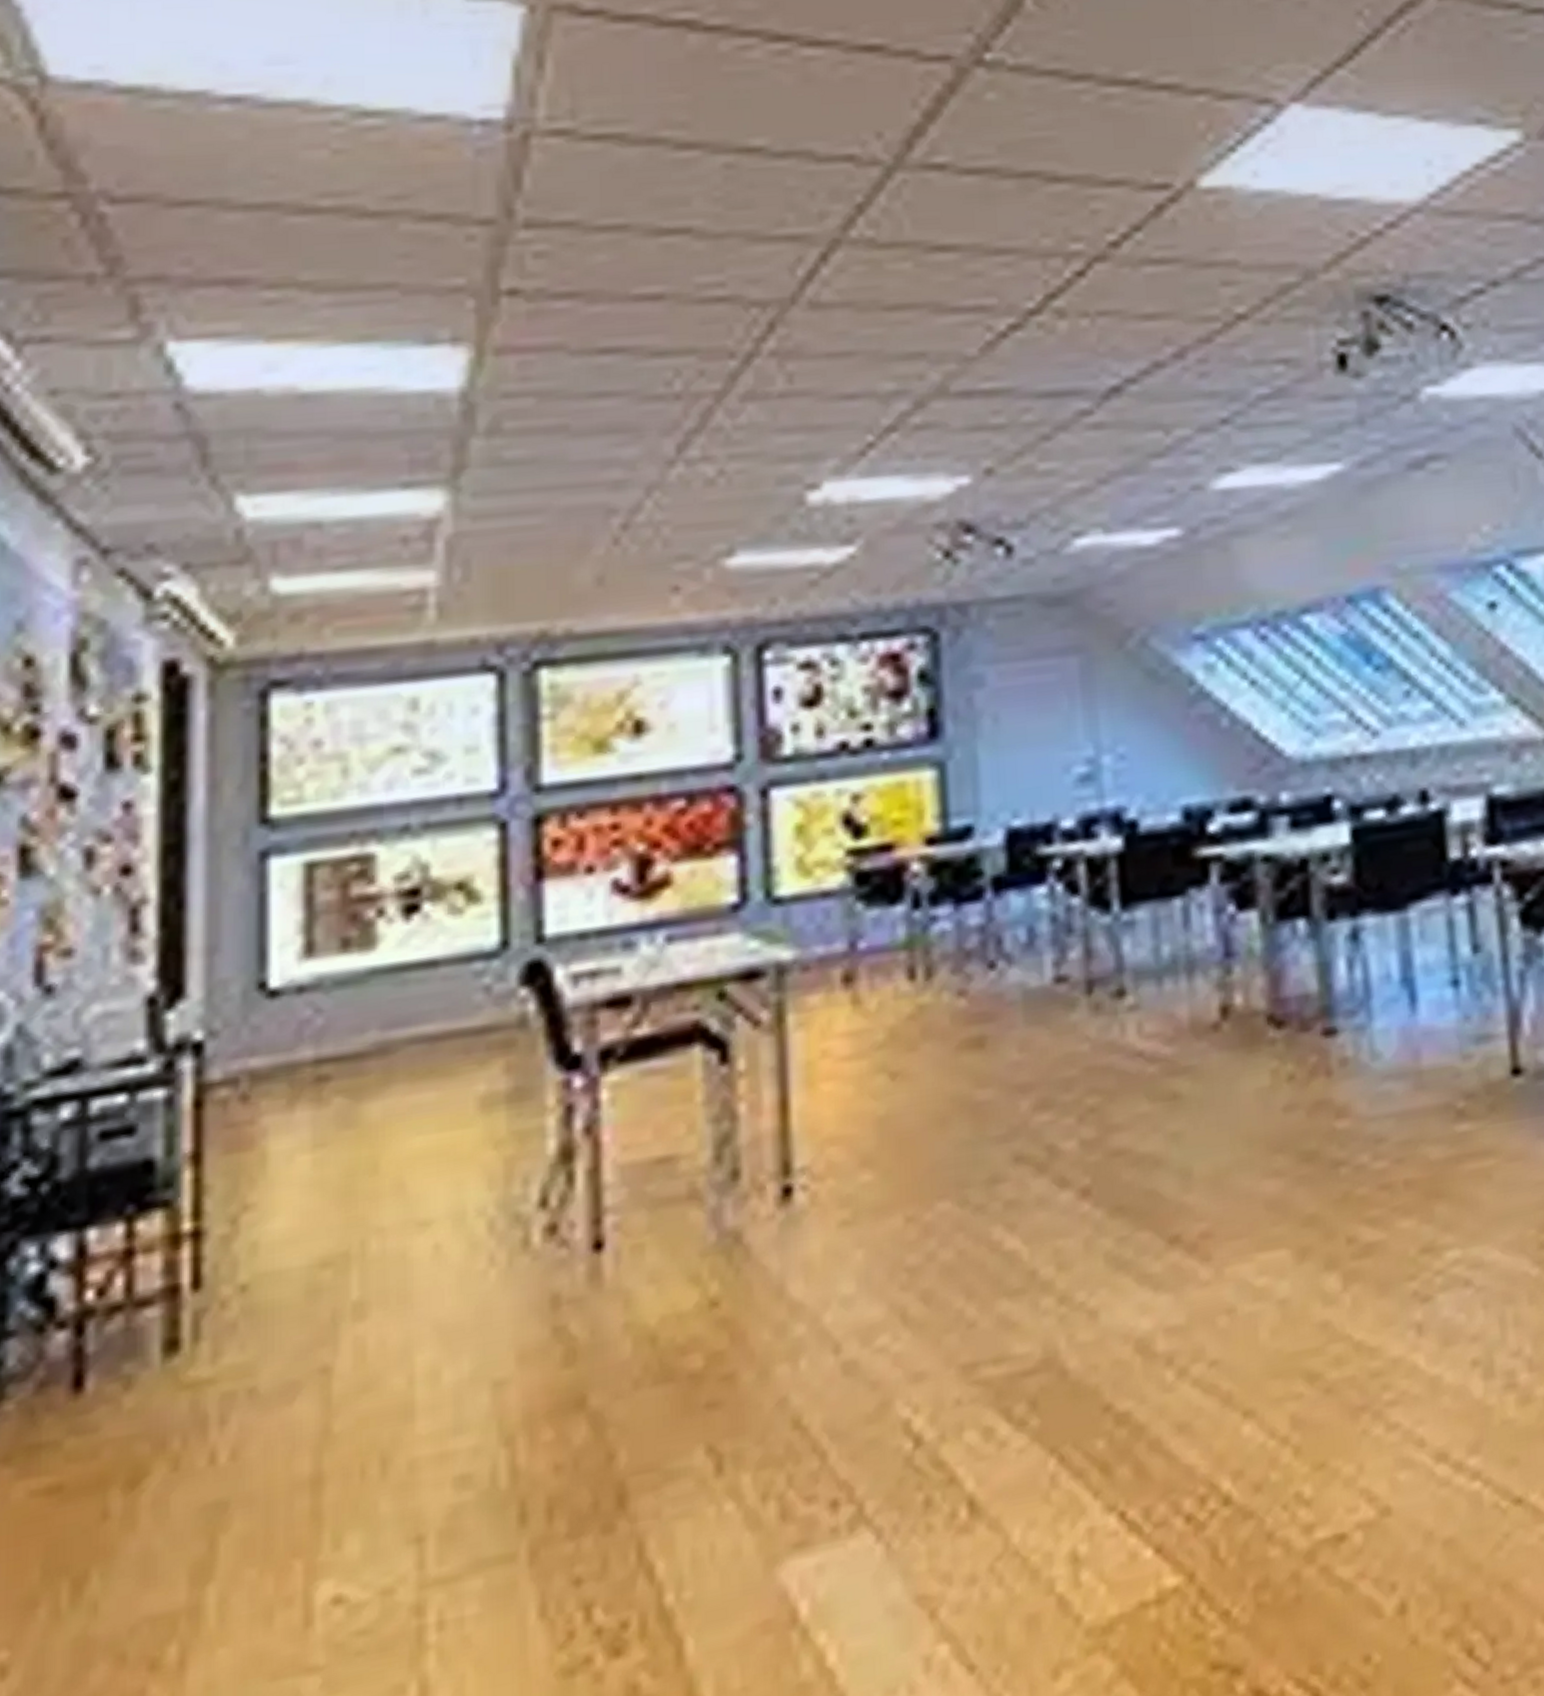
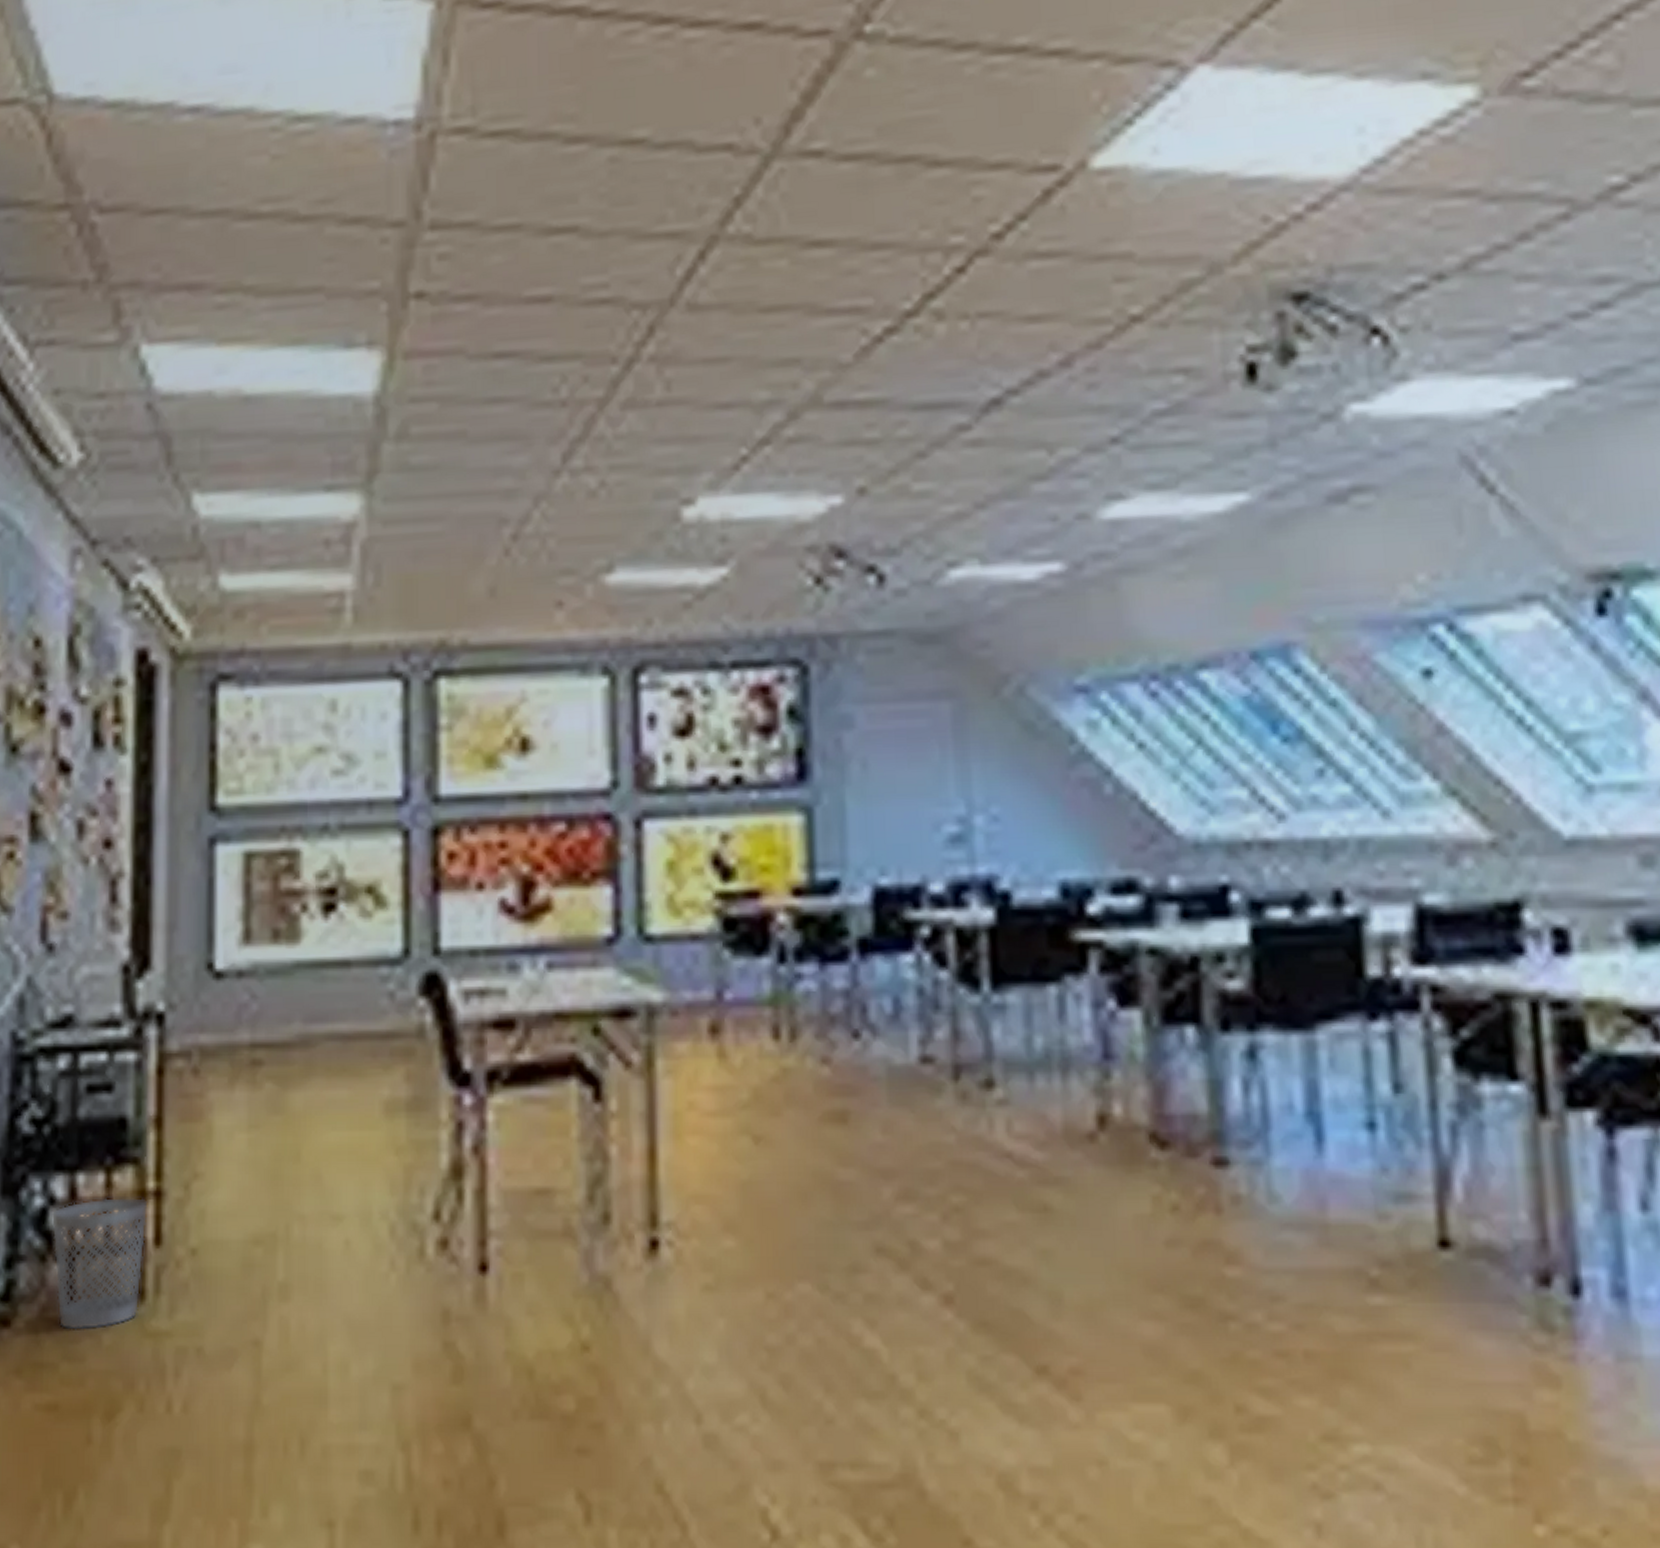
wastebasket: none [51,1241,183,1402] -> present [51,1196,148,1330]

